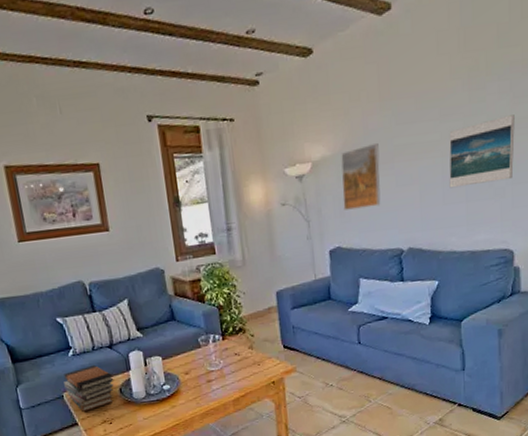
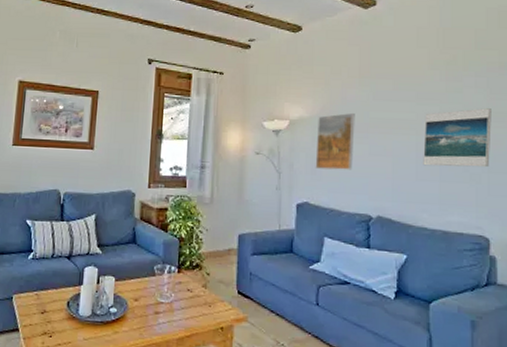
book stack: present [64,364,114,412] -> none [16,272,65,319]

